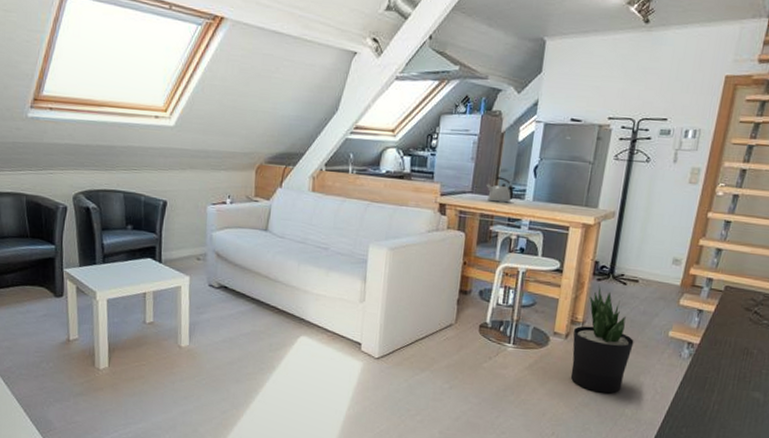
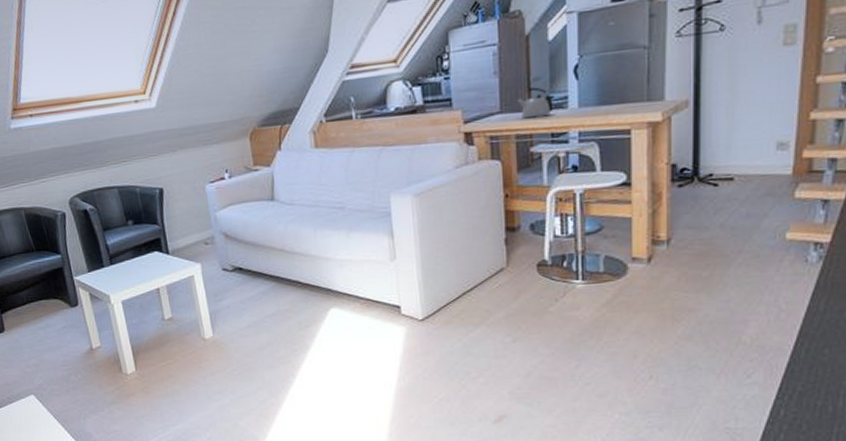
planter: present [570,284,634,394] -> none [656,191,740,321]

